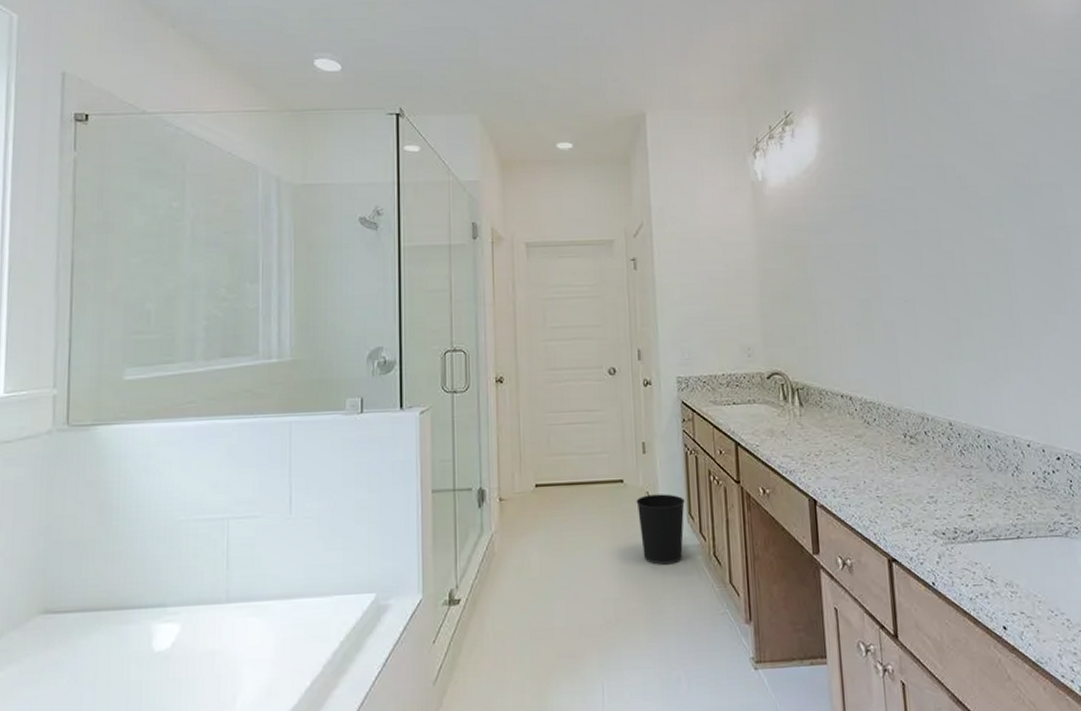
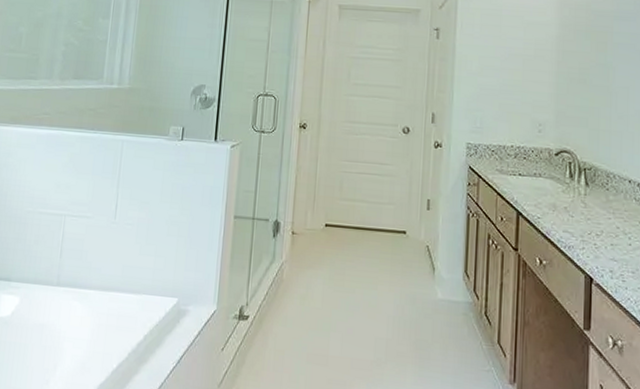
wastebasket: present [636,494,685,565] -> none [416,248,462,317]

